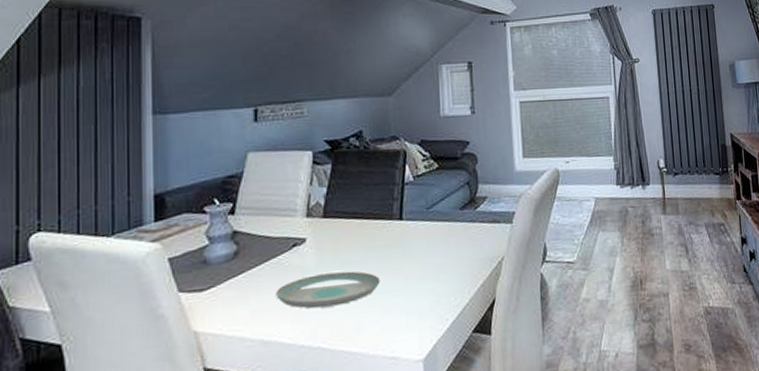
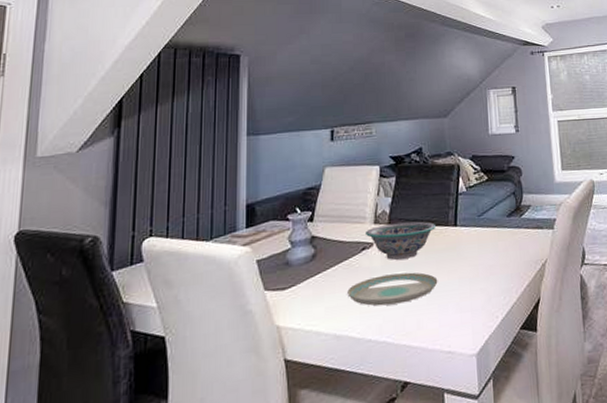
decorative bowl: none [295,214,379,258] -> present [365,221,437,260]

